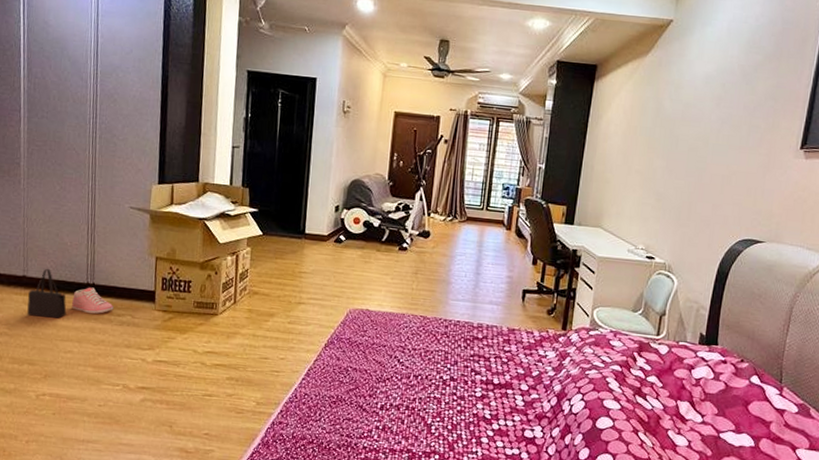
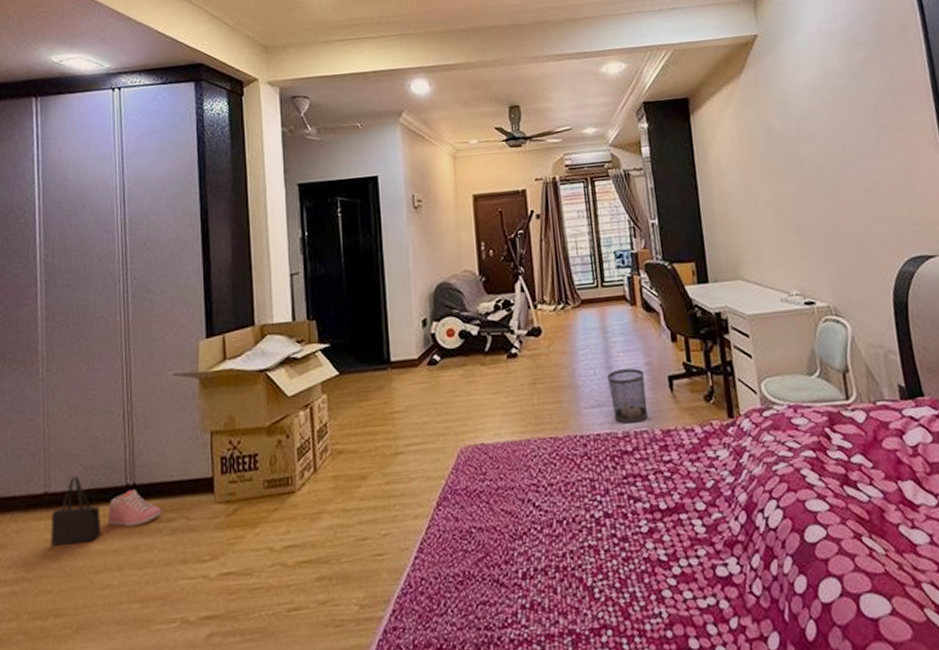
waste bin: none [473,277,504,319] -> present [608,368,648,424]

